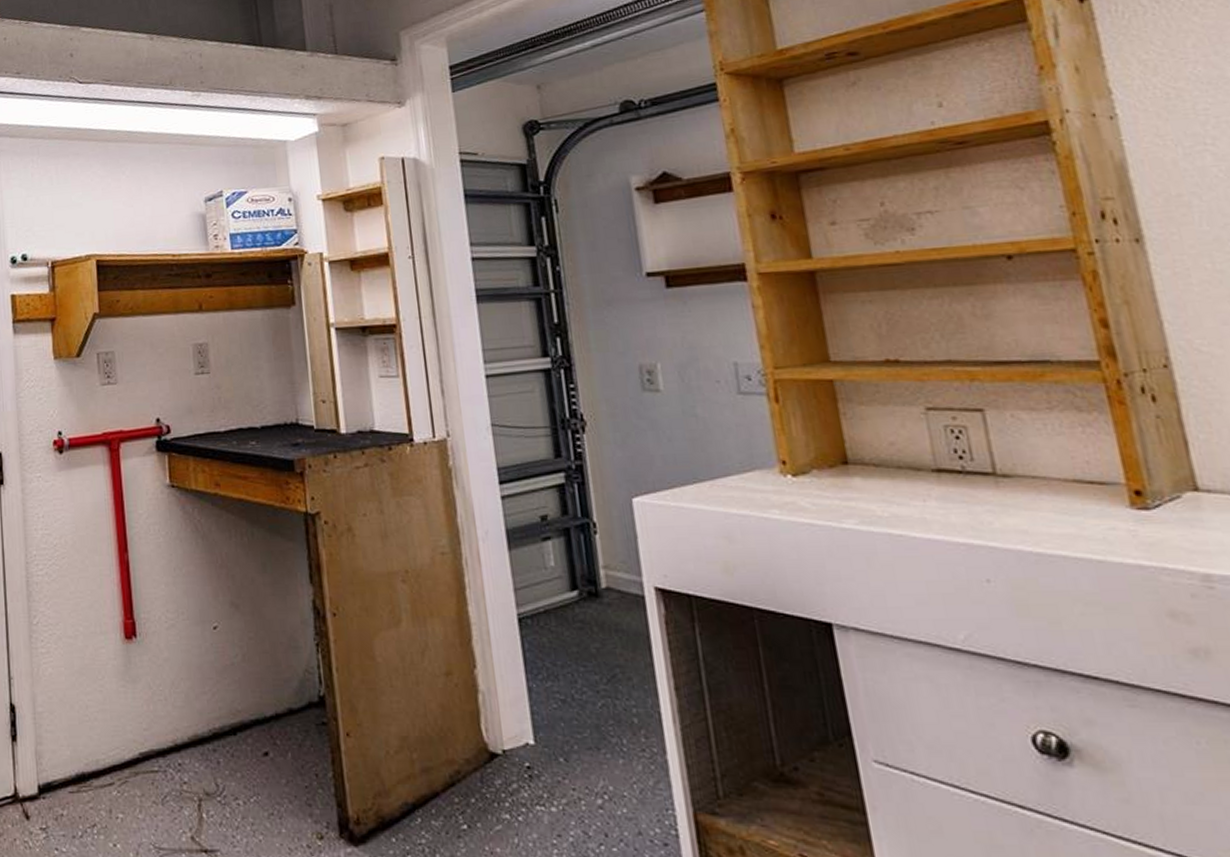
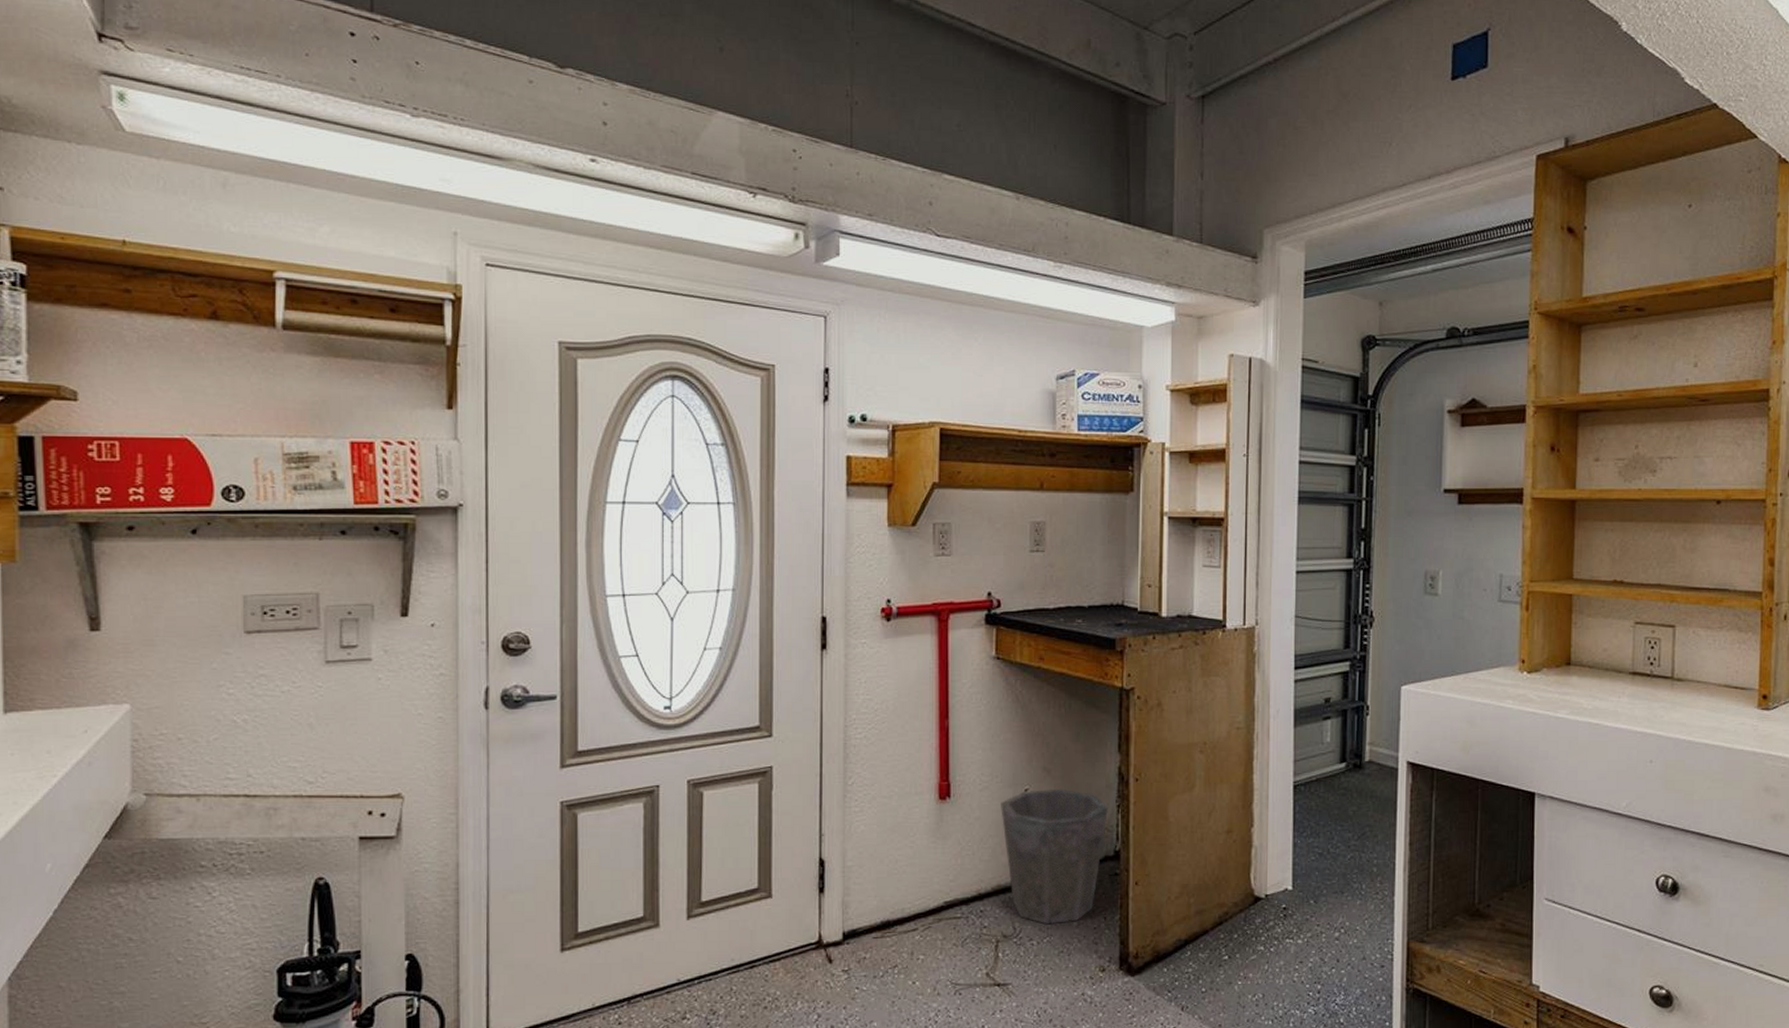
waste bin: none [189,626,306,782] -> present [1001,789,1108,925]

